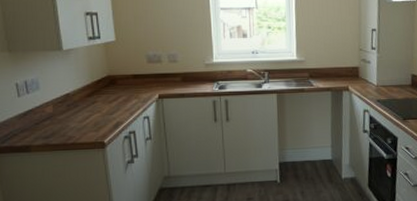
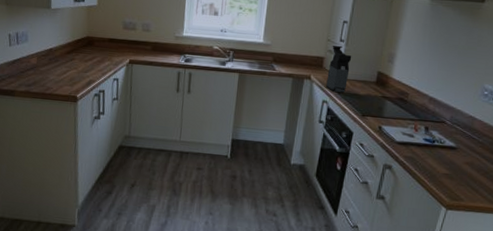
coffee maker: none [364,53,385,100] -> present [326,45,352,93]

